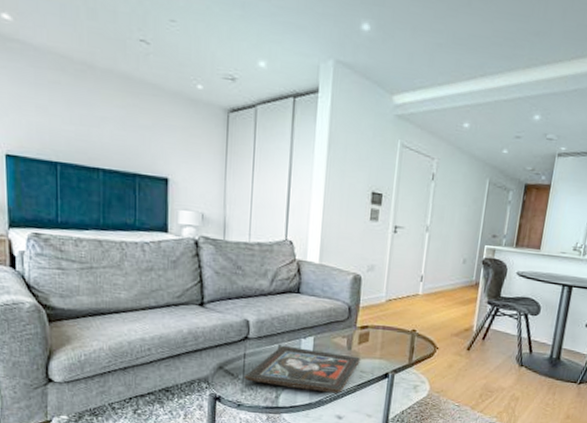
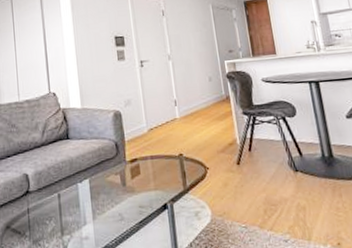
religious icon: present [244,345,360,395] -> none [30,191,137,237]

